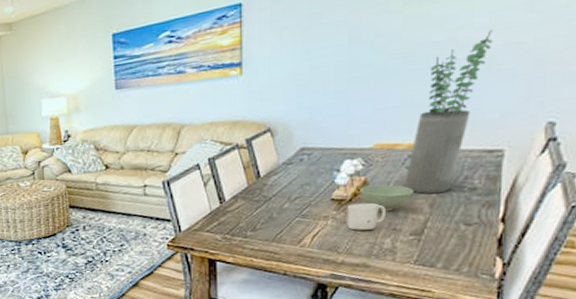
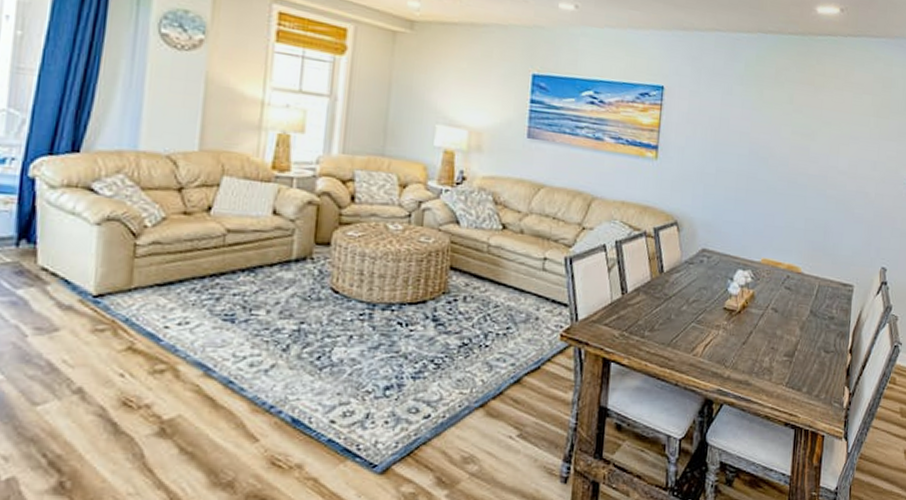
mug: present [347,202,387,231] -> none [734,316,768,345]
bowl: present [360,184,414,212] -> none [748,300,789,329]
vase: present [404,29,494,195] -> none [782,176,850,318]

